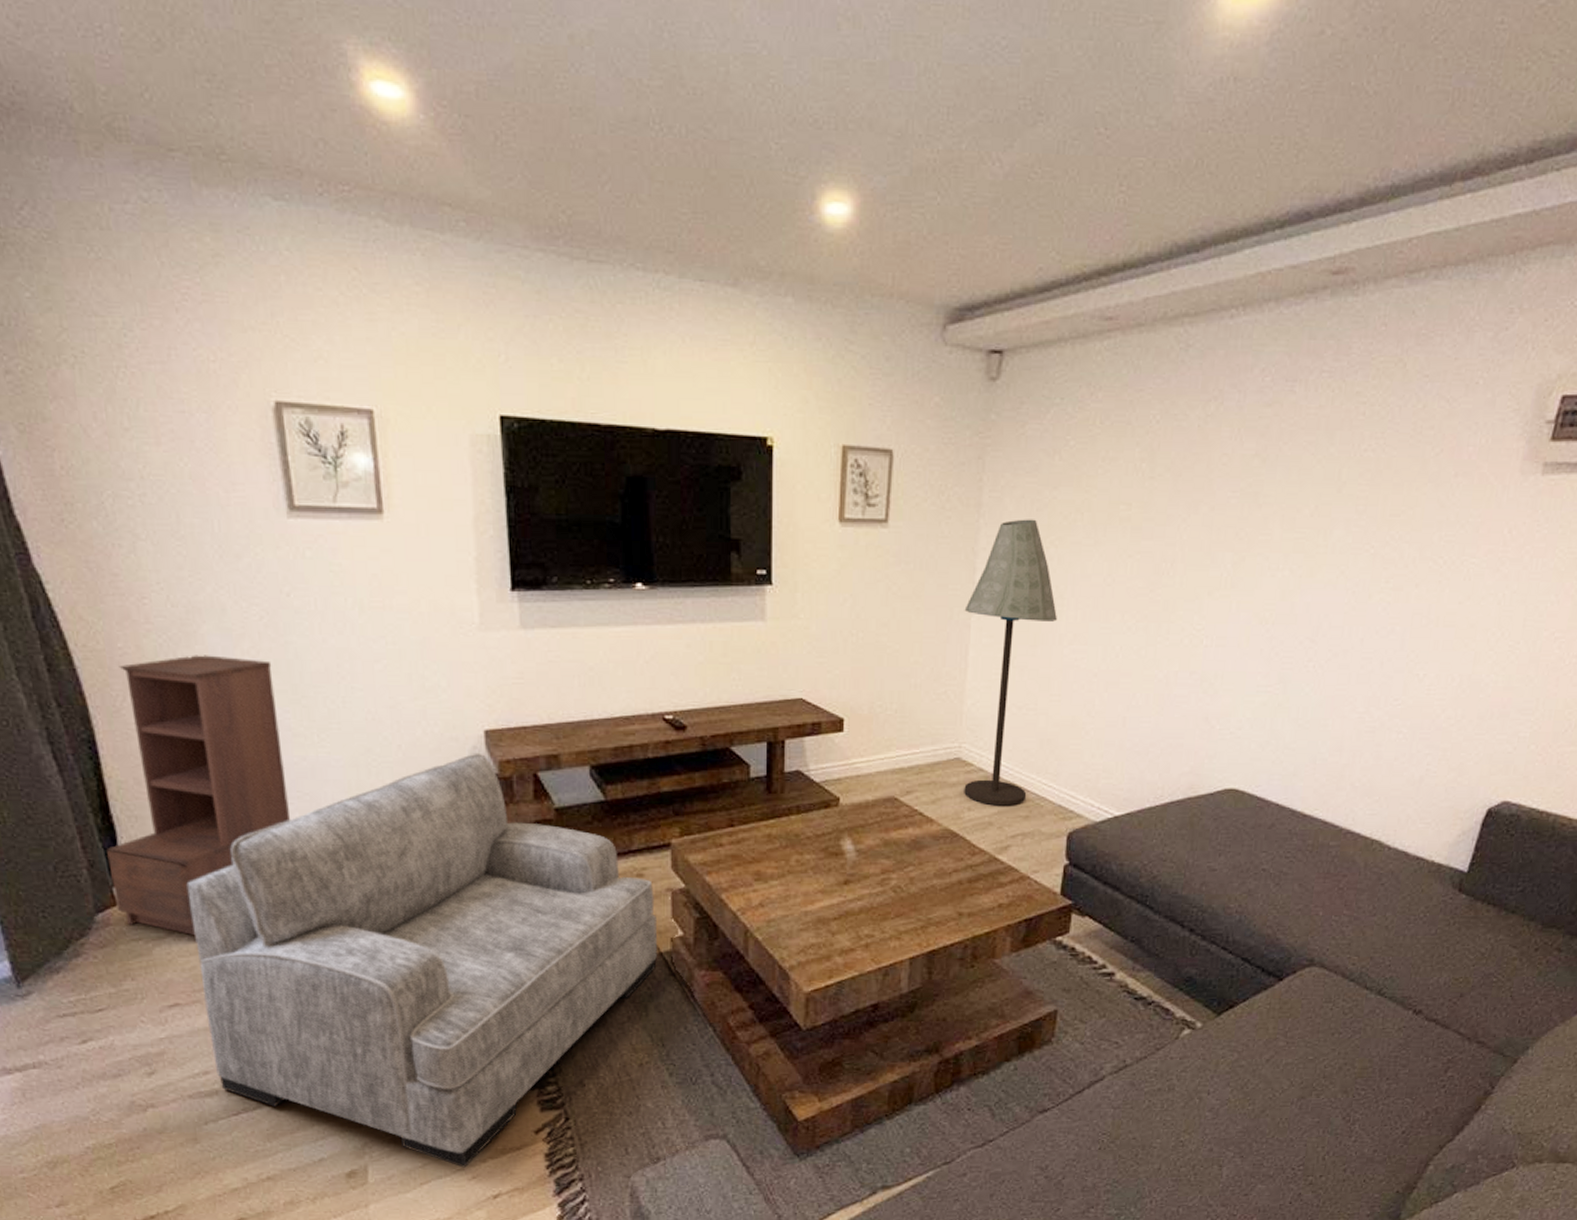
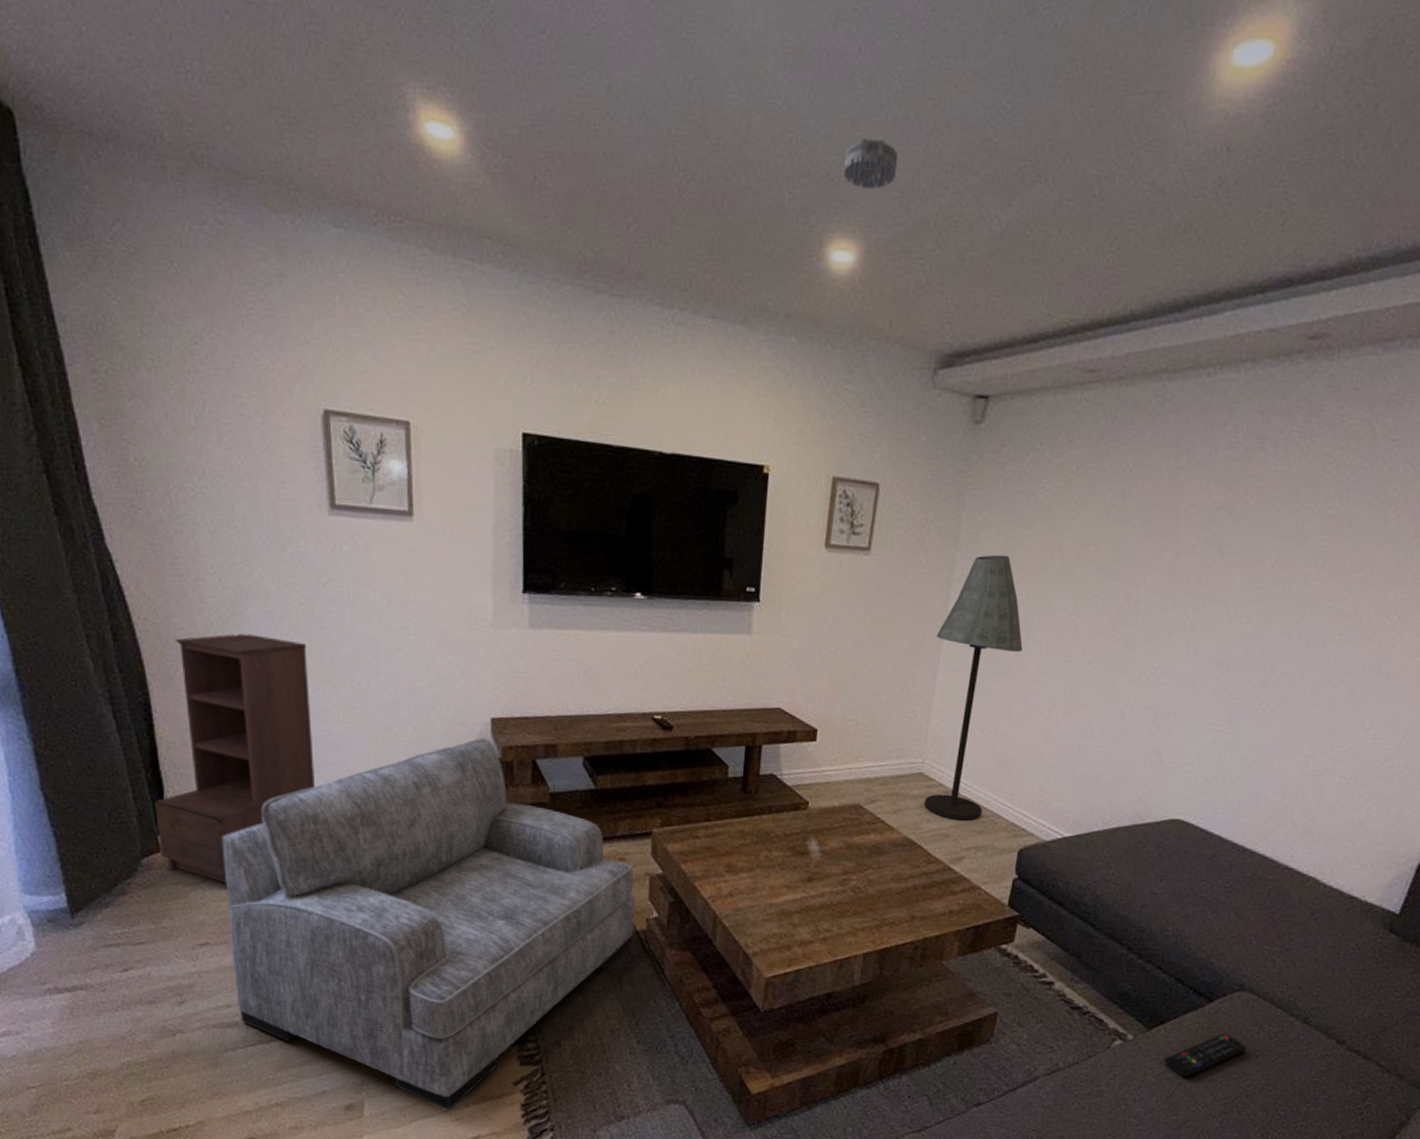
smoke detector: none [832,82,890,136] -> present [843,139,899,189]
remote control: none [1236,1012,1321,1063] -> present [1164,1033,1247,1077]

